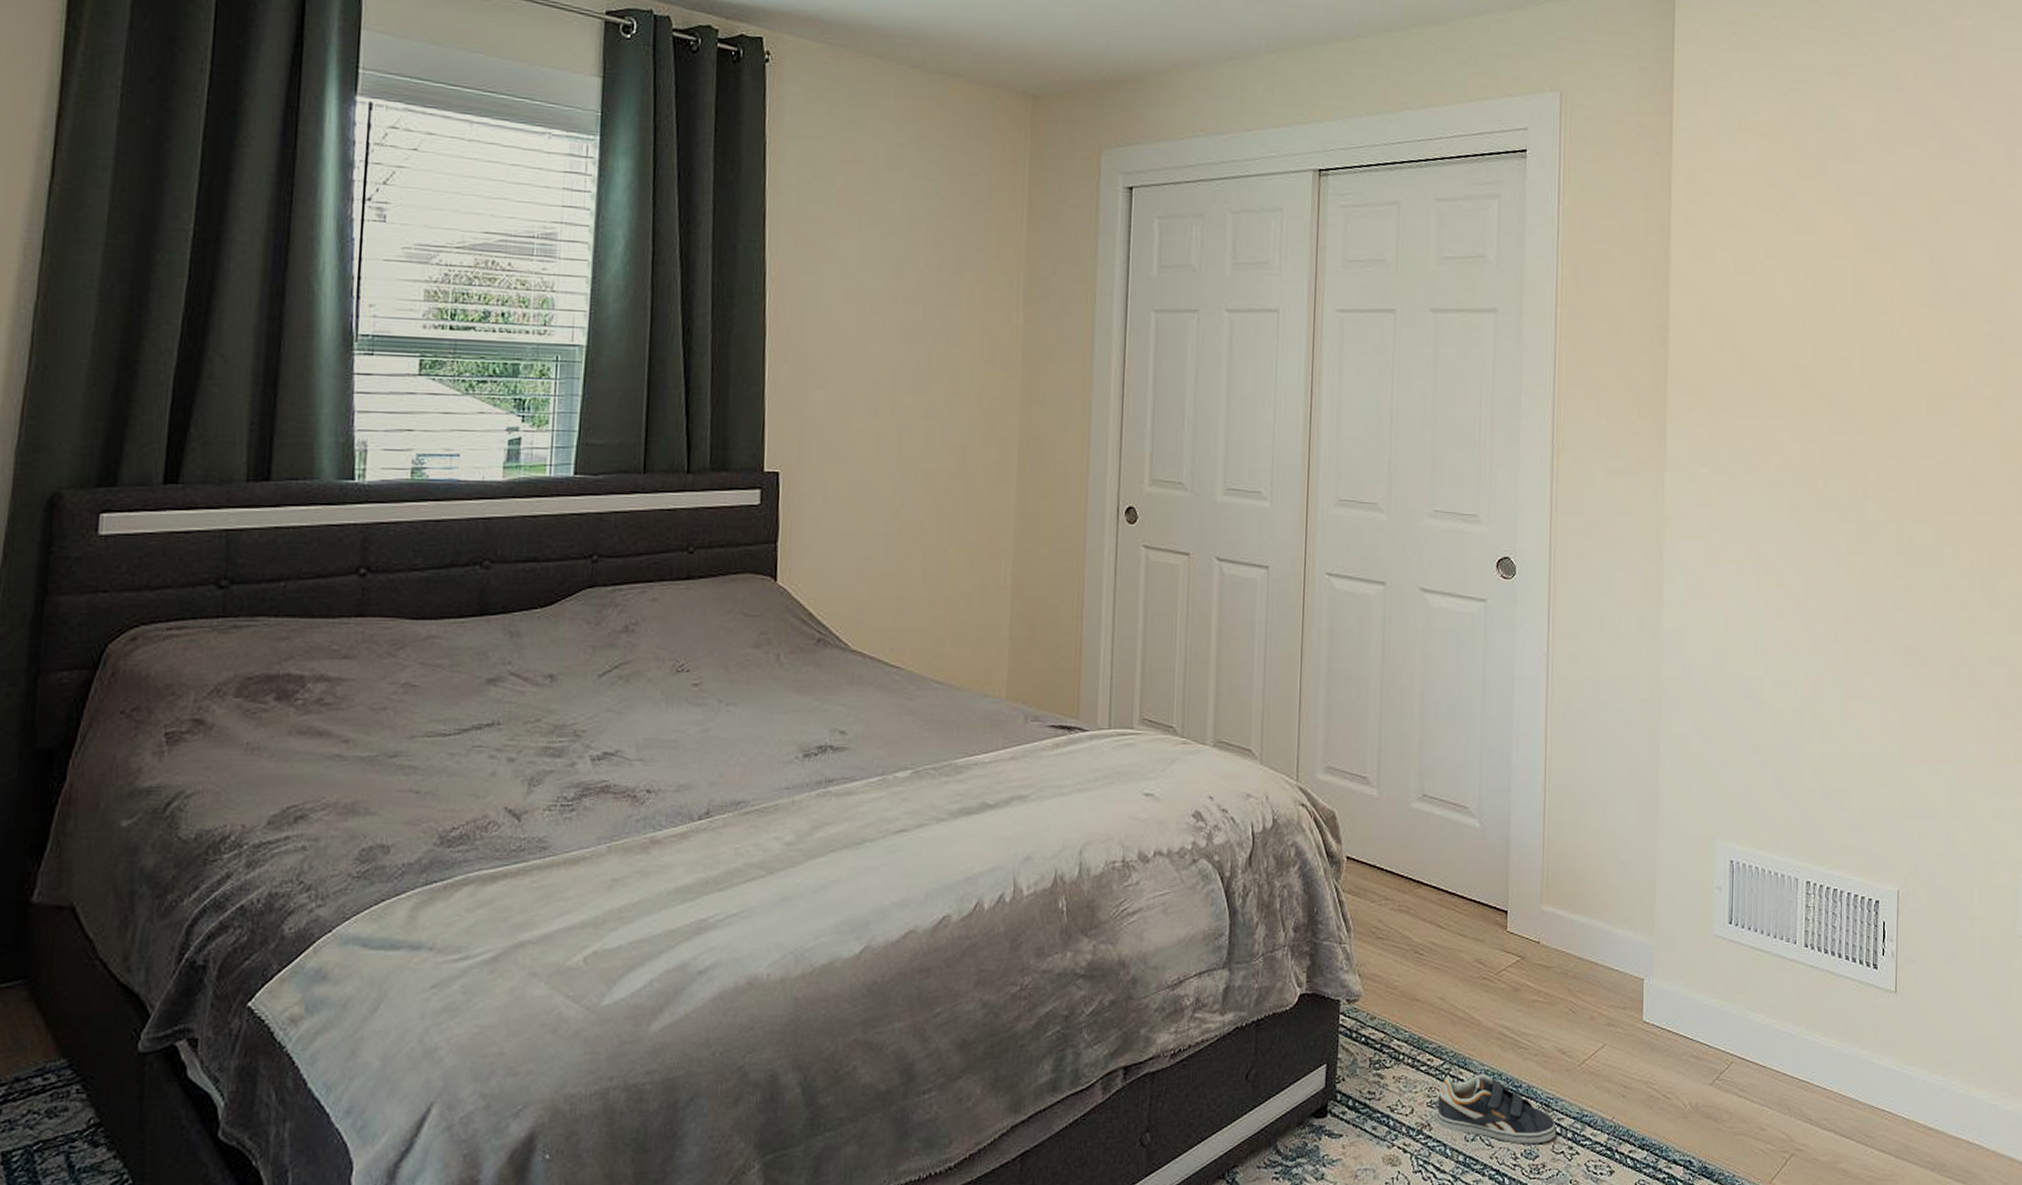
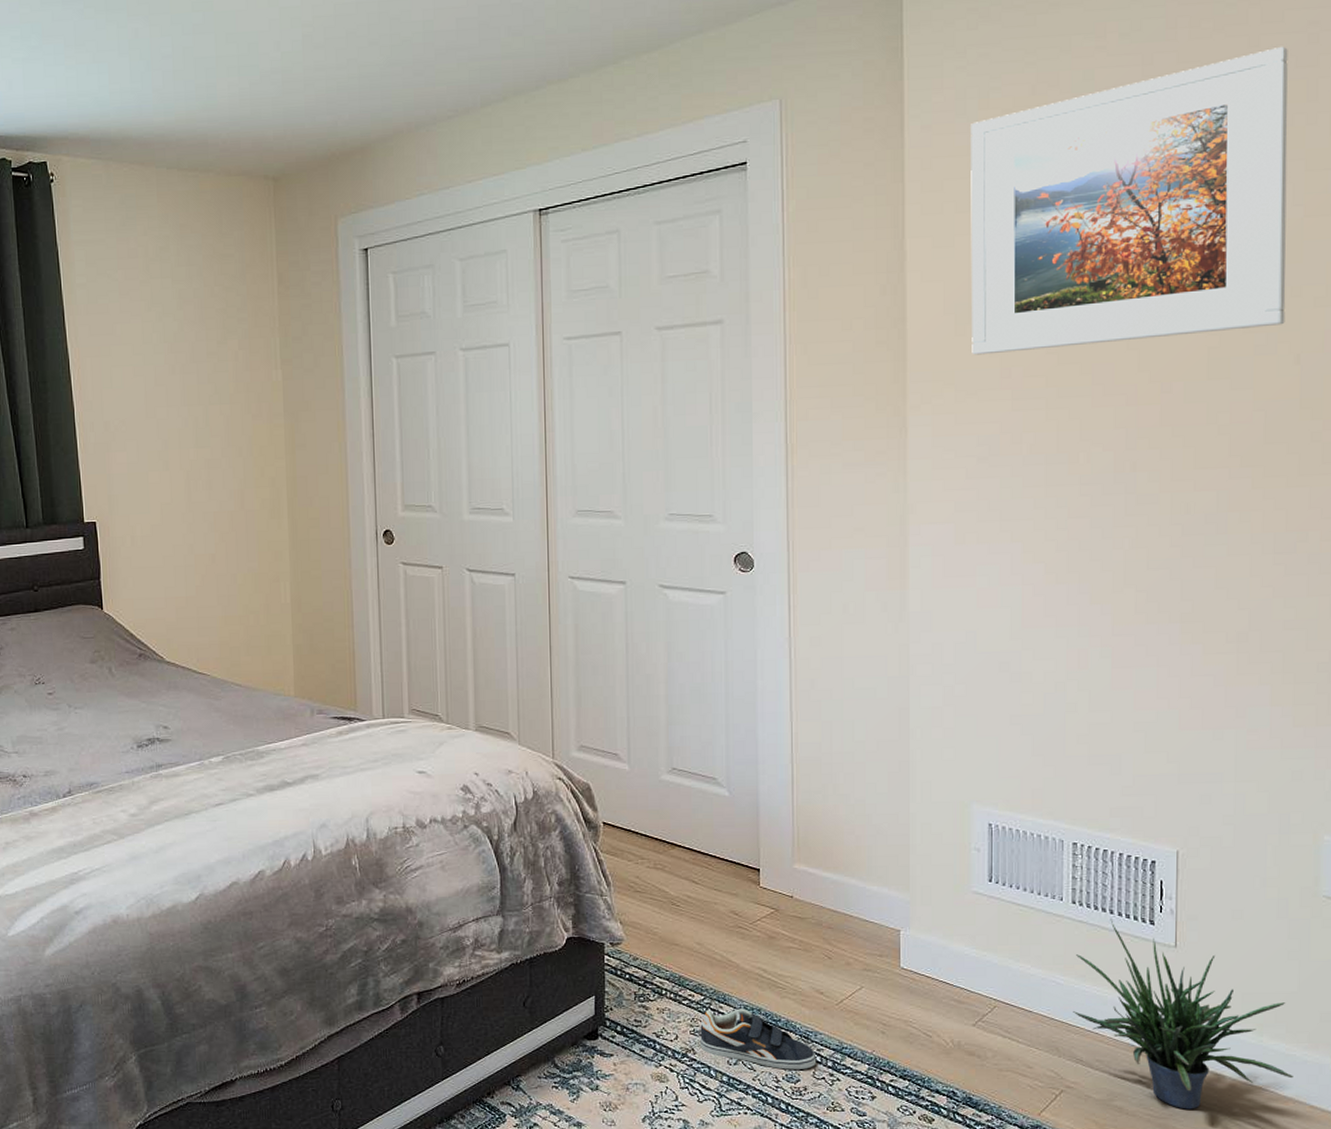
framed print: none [1727,111,1992,371] -> present [970,46,1288,355]
potted plant: none [1803,963,1996,1169] -> present [1073,919,1293,1110]

